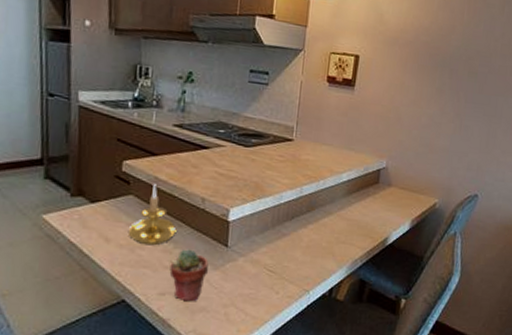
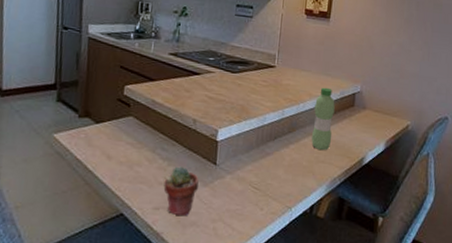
candle holder: present [129,184,177,246] -> none [128,107,171,163]
water bottle: none [332,162,358,231] -> present [311,87,335,151]

